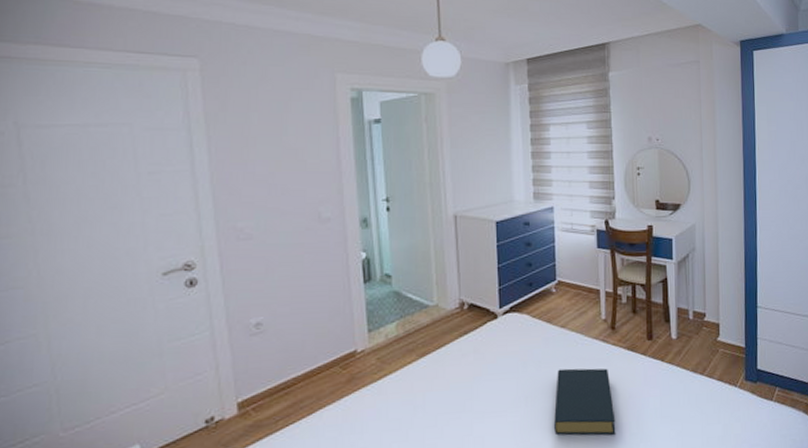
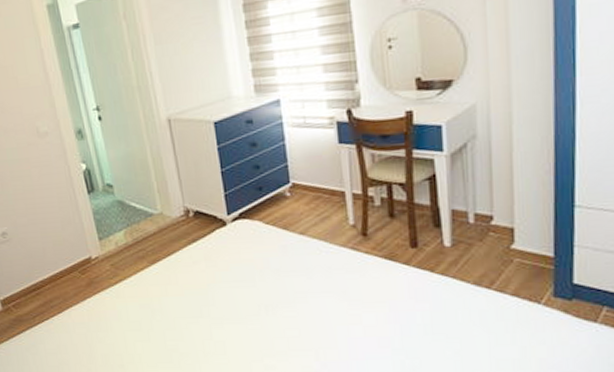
hardback book: present [554,368,616,435] -> none [299,278,374,349]

